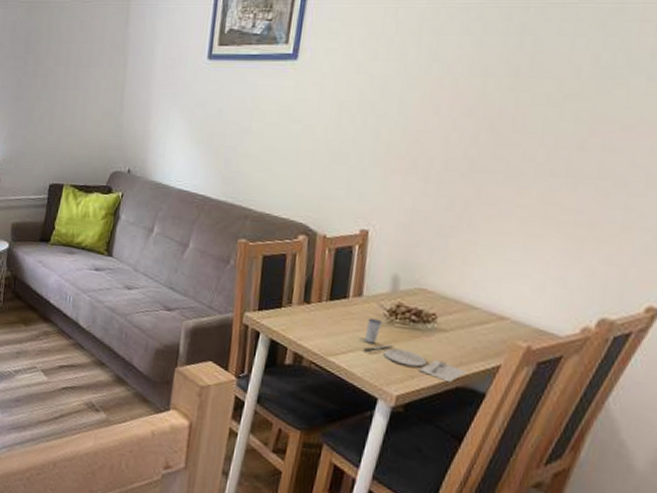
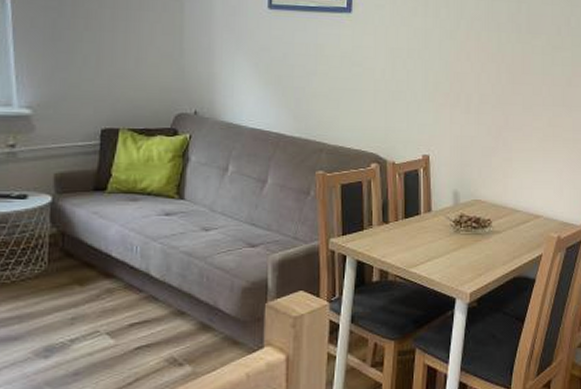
place setting: present [364,318,465,383] -> none [439,229,518,275]

